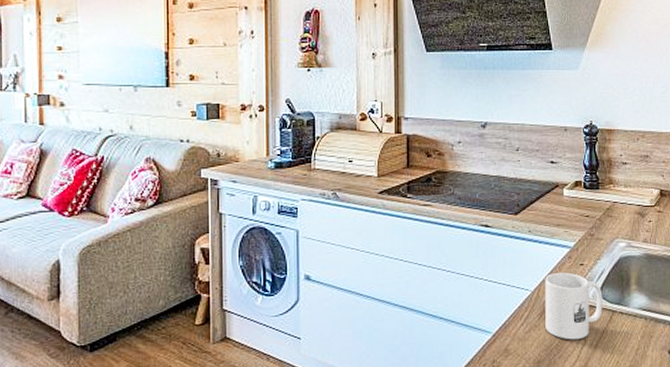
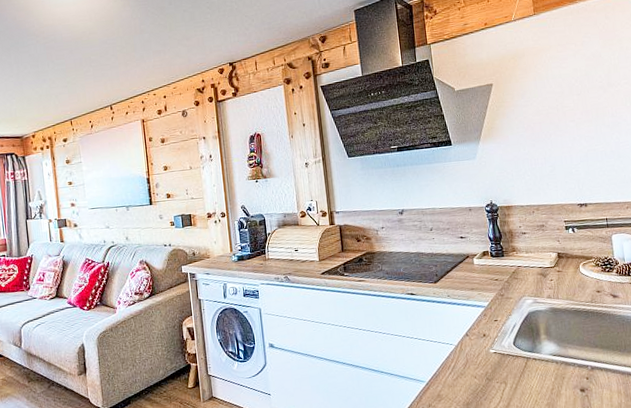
mug: present [545,272,603,340] -> none [466,328,518,384]

